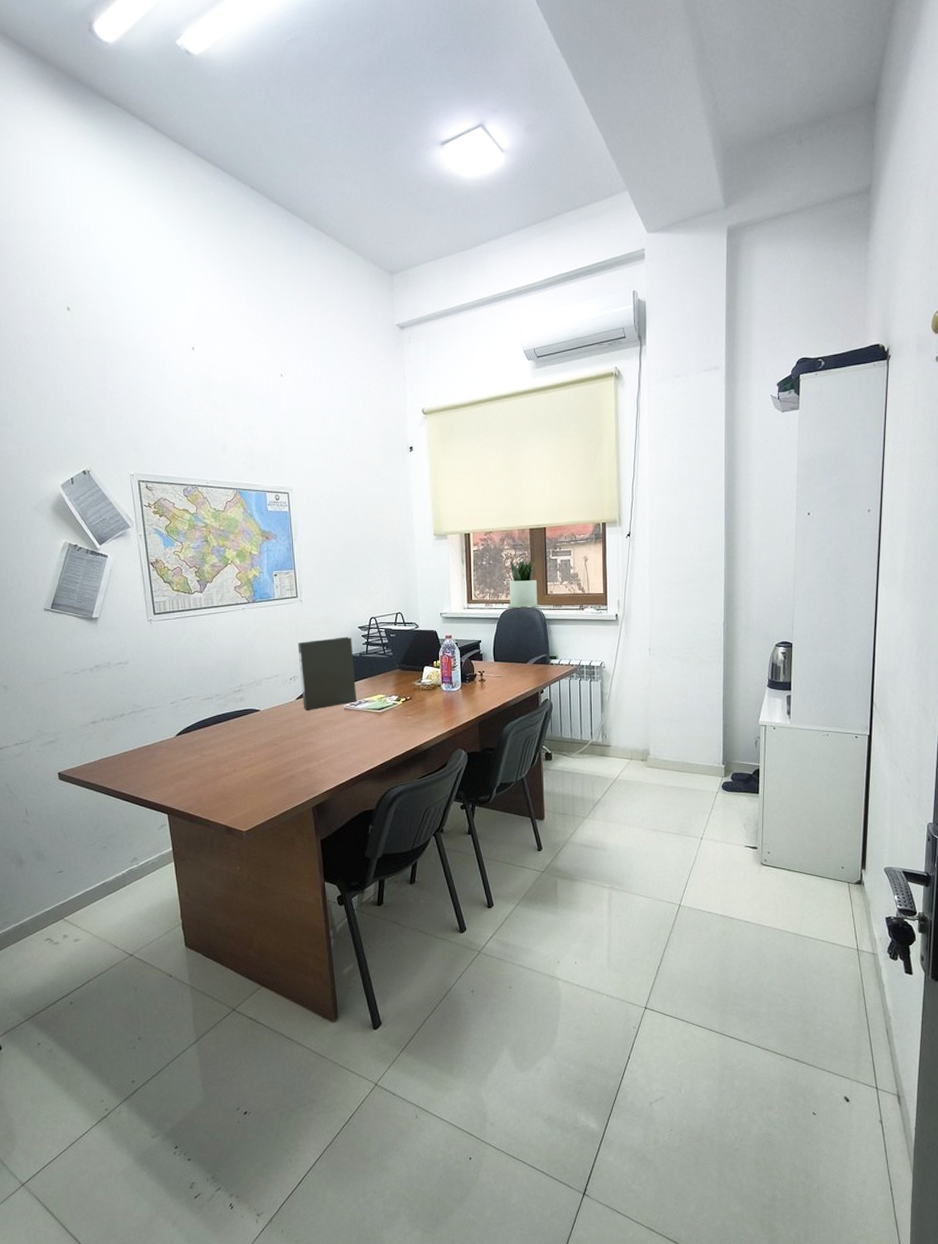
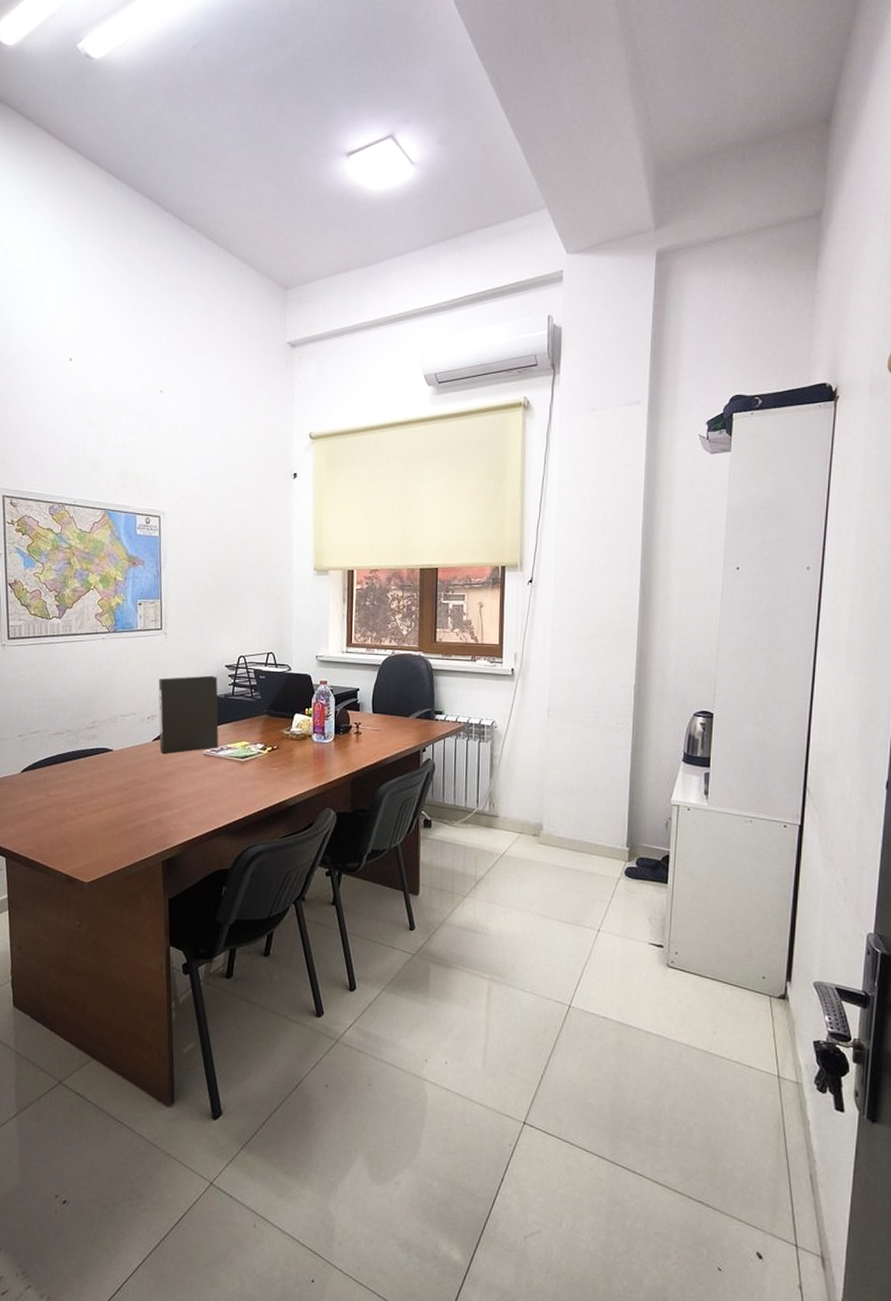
planter: present [507,559,541,610] -> none [390,601,428,658]

